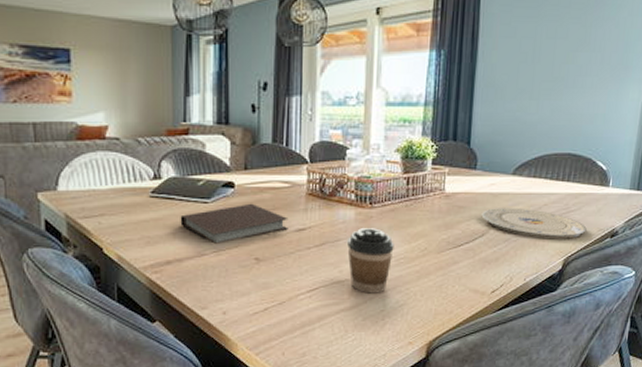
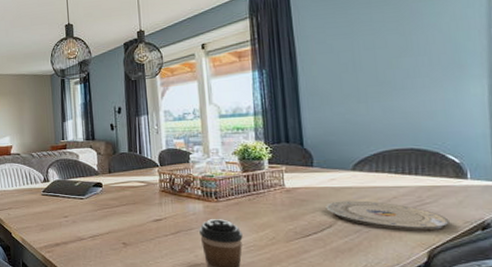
notebook: present [180,203,289,244] -> none [64,199,148,231]

